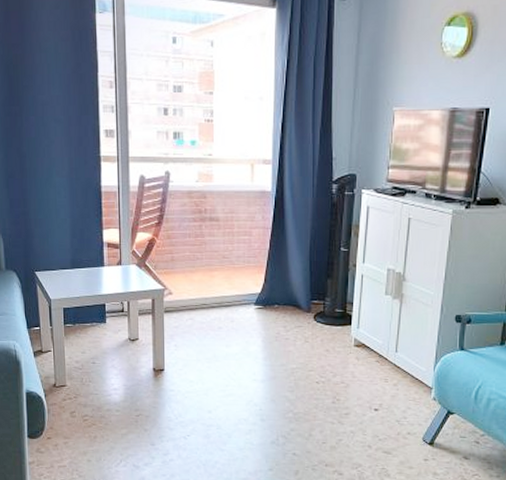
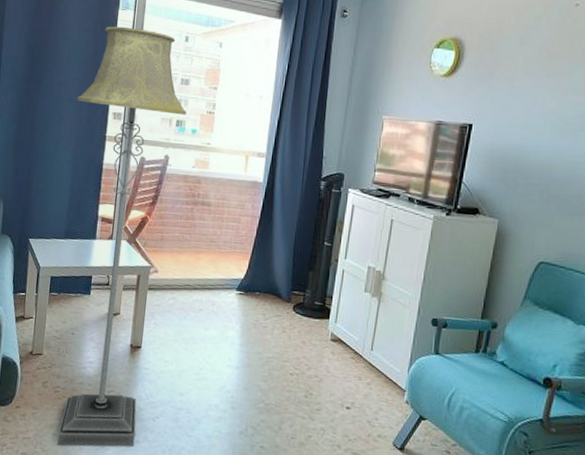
floor lamp: none [63,32,183,471] -> present [56,26,187,447]

